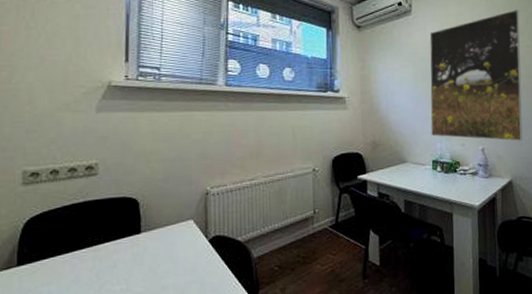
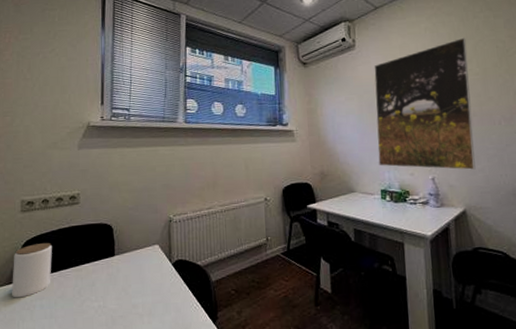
jar: none [11,220,63,285] -> present [12,243,52,298]

